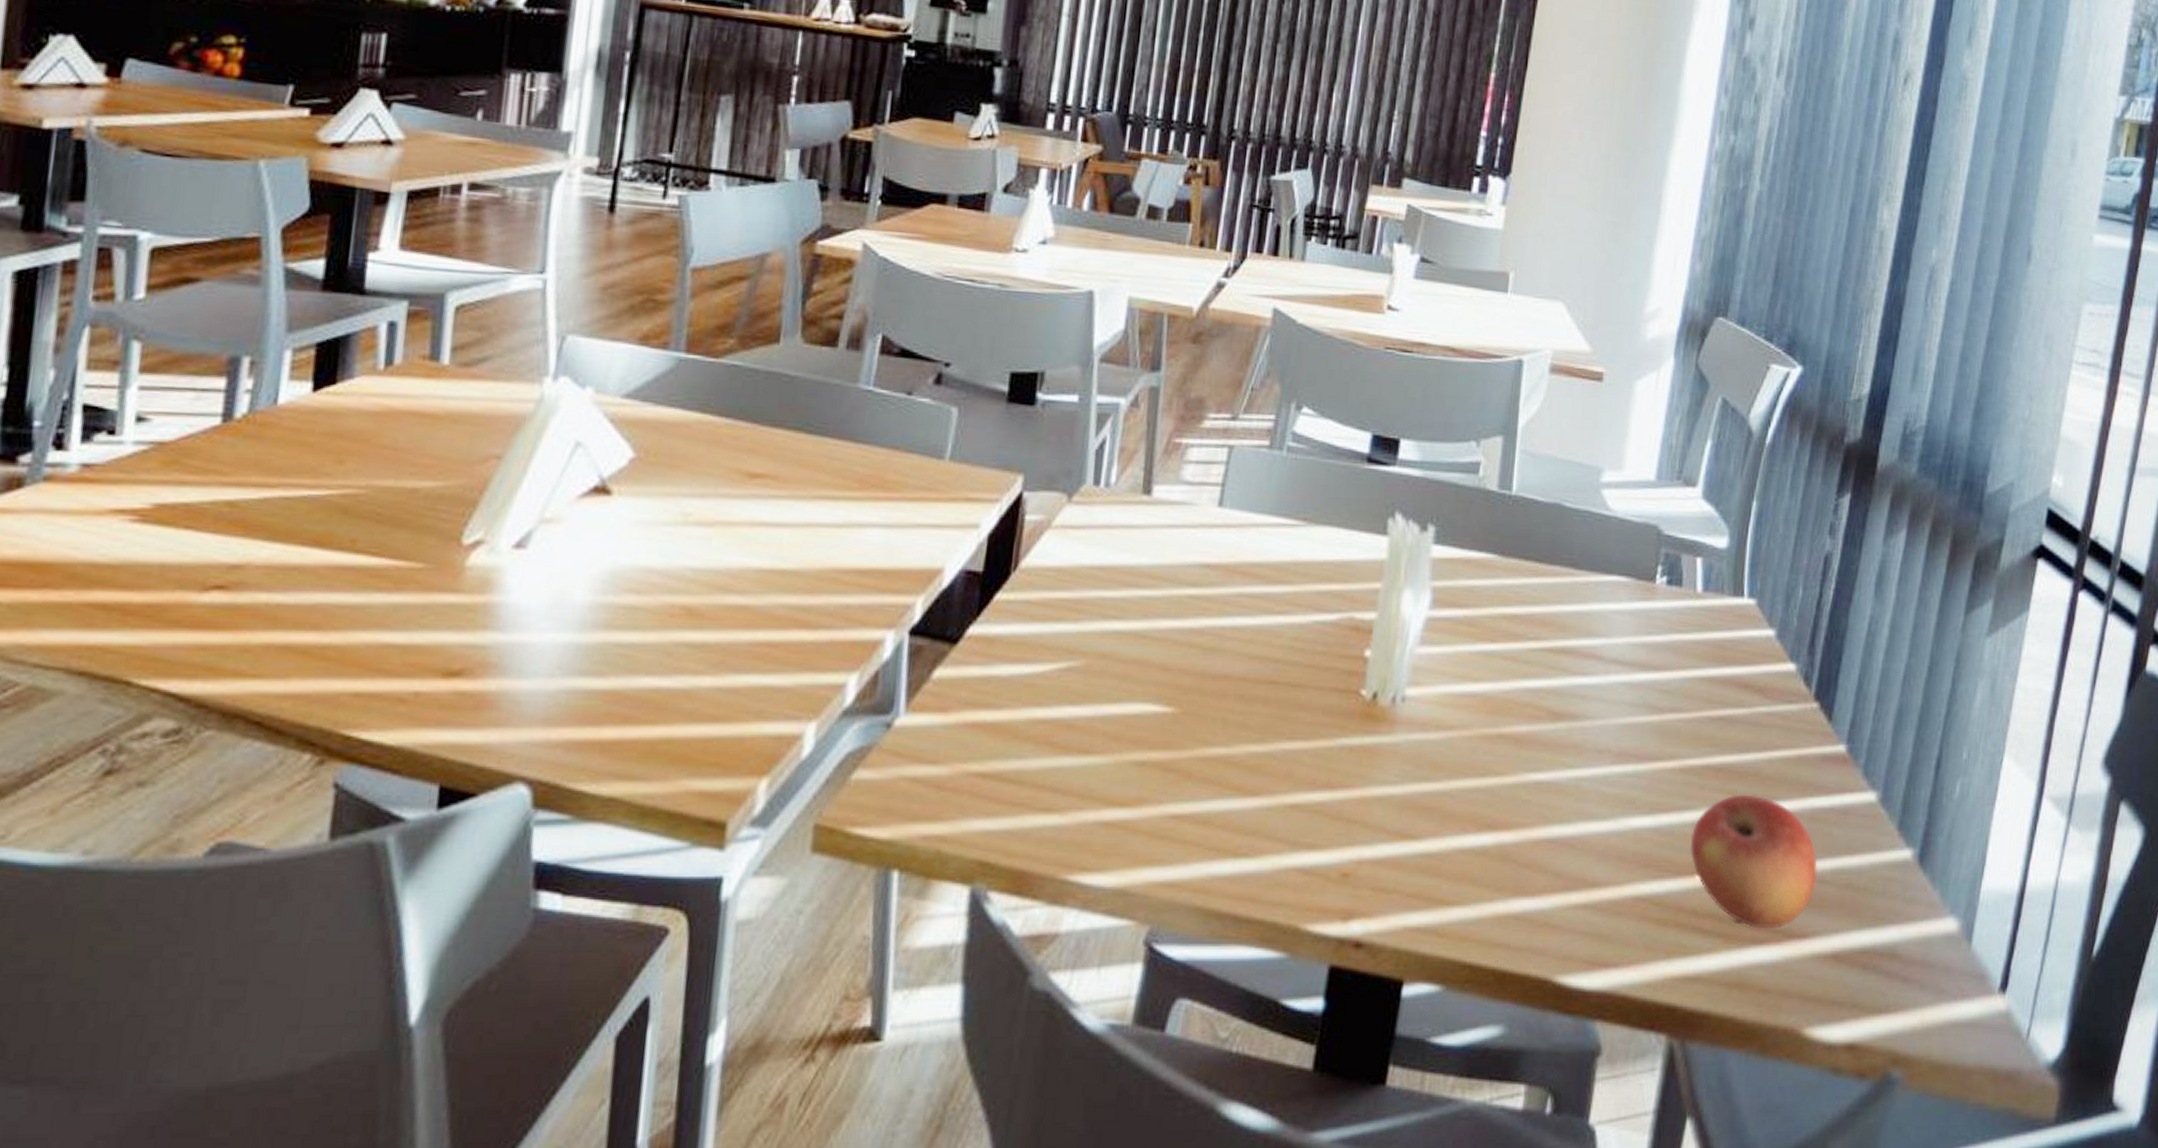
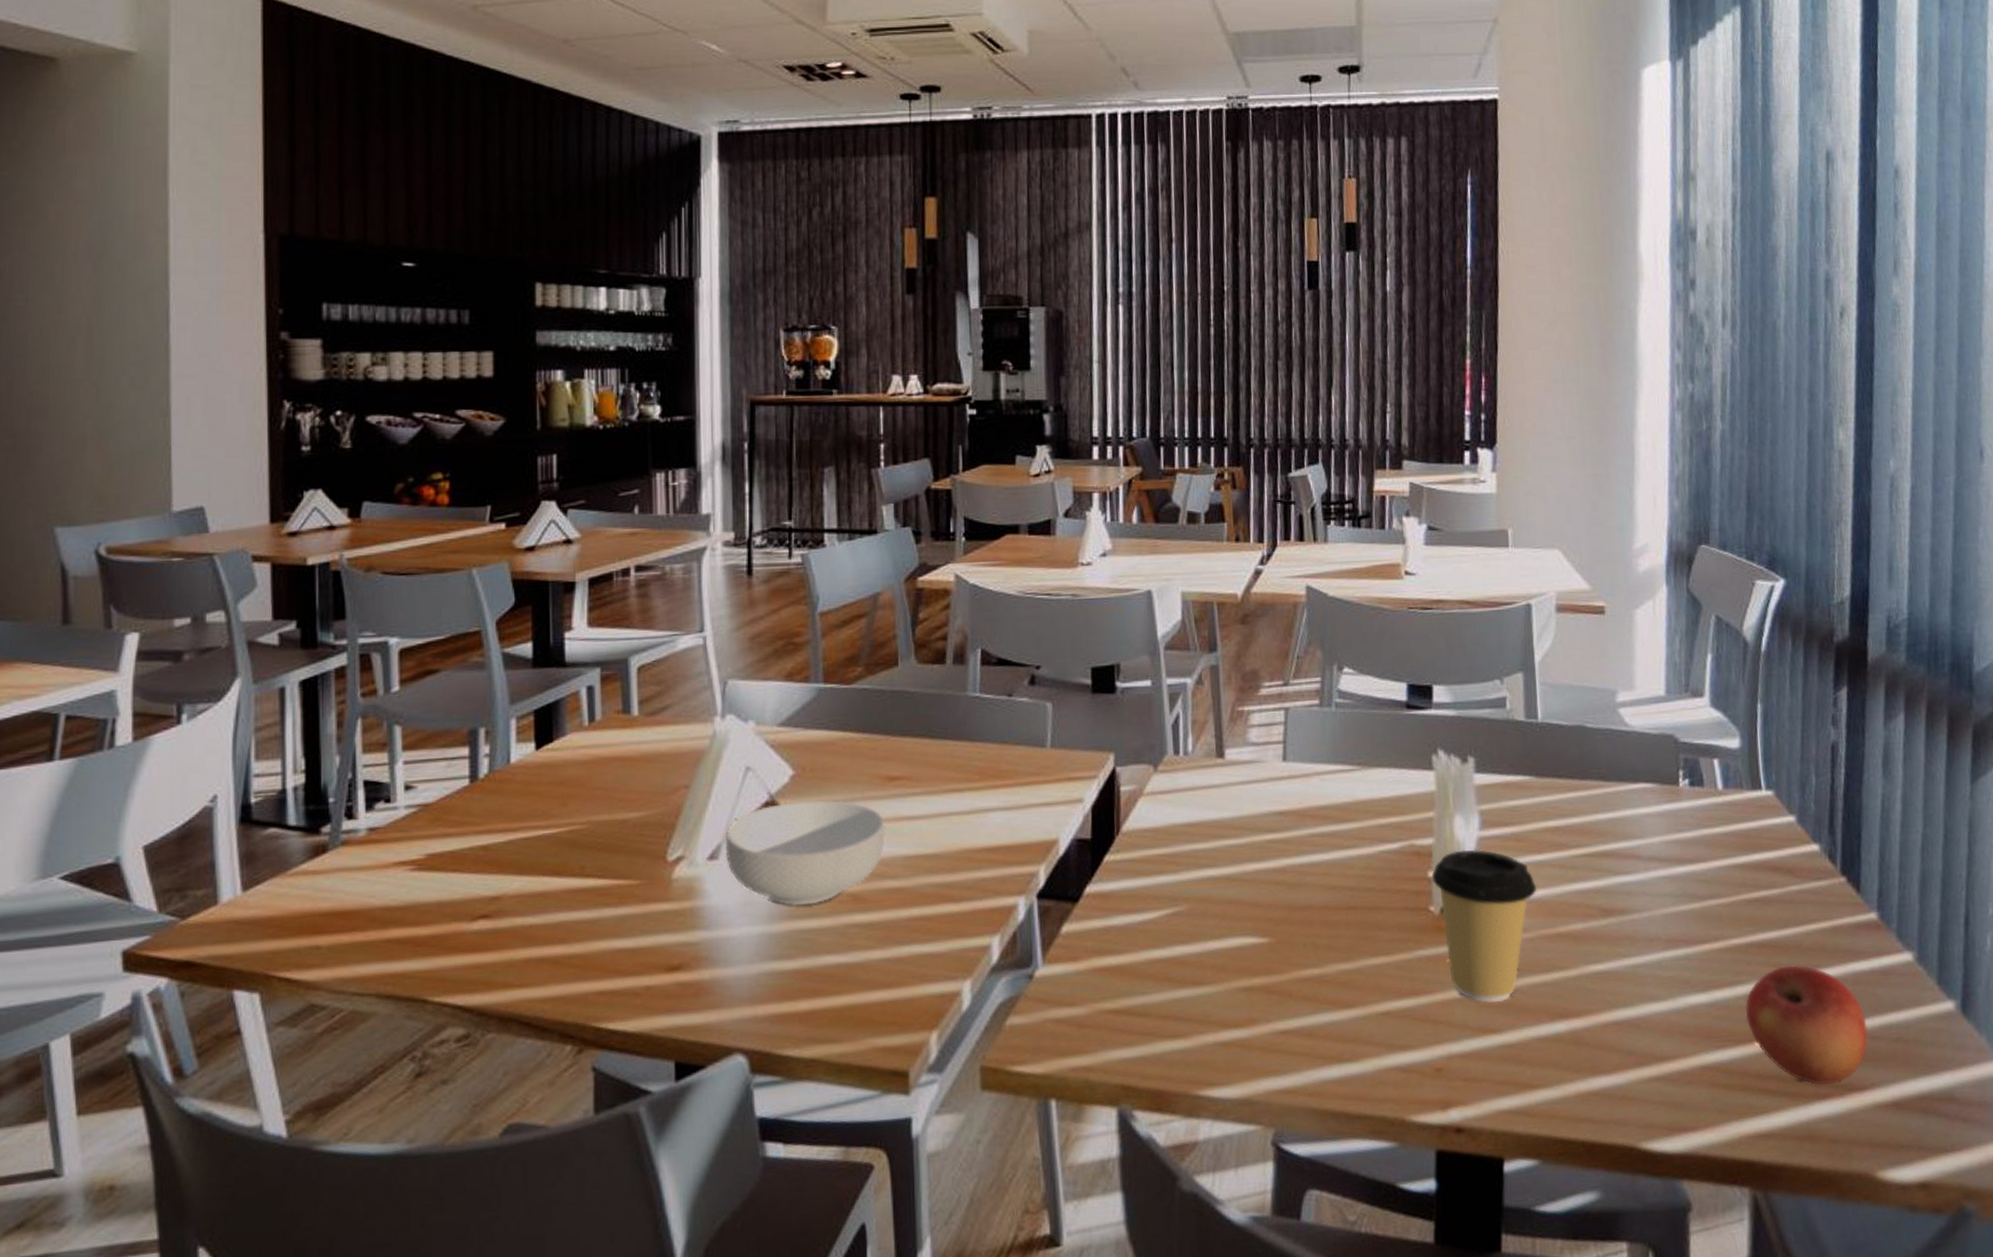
cereal bowl: none [536,489,738,614] -> present [725,800,885,906]
coffee cup: none [1368,629,1484,805] -> present [1431,849,1537,1003]

